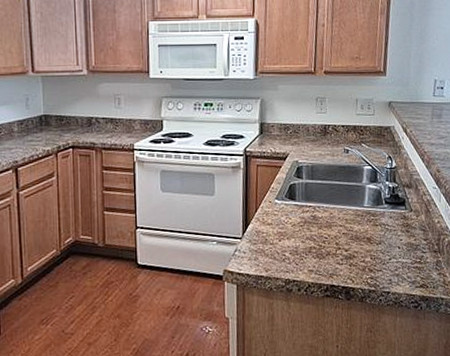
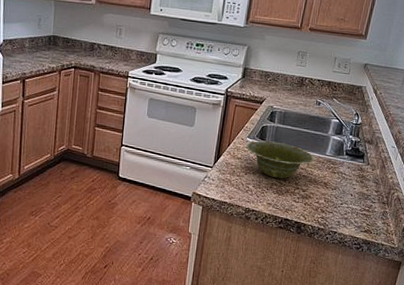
dish: none [275,199,353,241] -> present [246,140,315,179]

